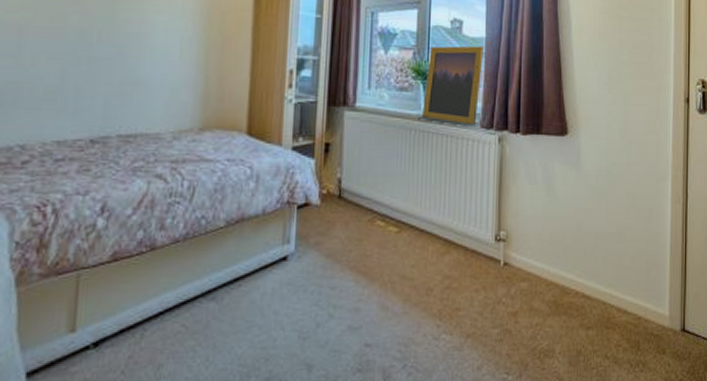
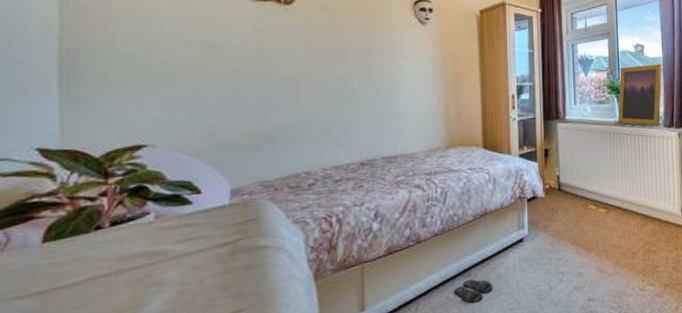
slippers: none [192,304,242,336] -> present [454,279,492,304]

